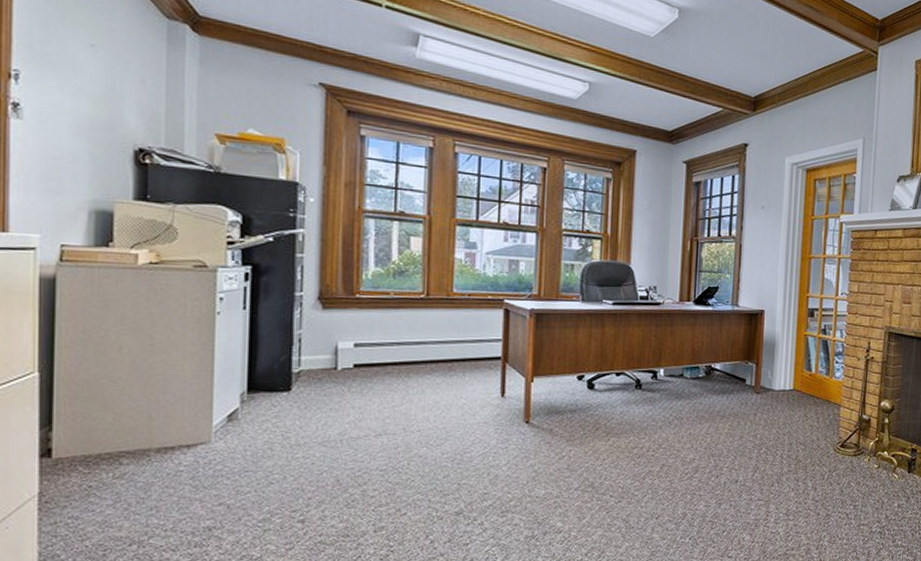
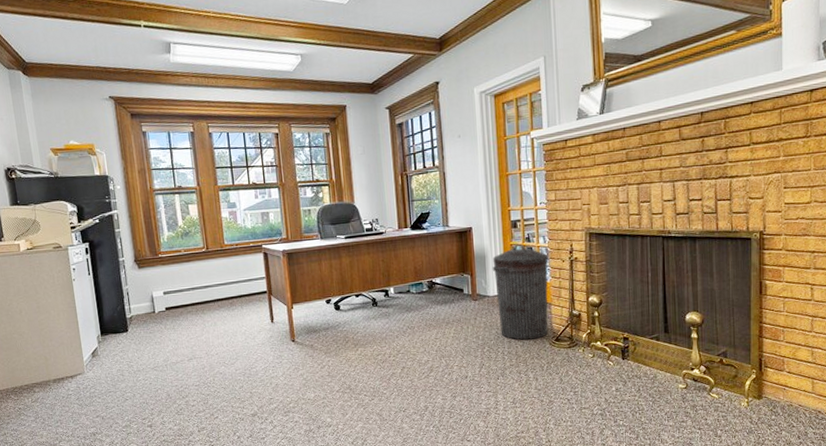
trash can: none [781,335,844,443] -> present [492,244,548,340]

